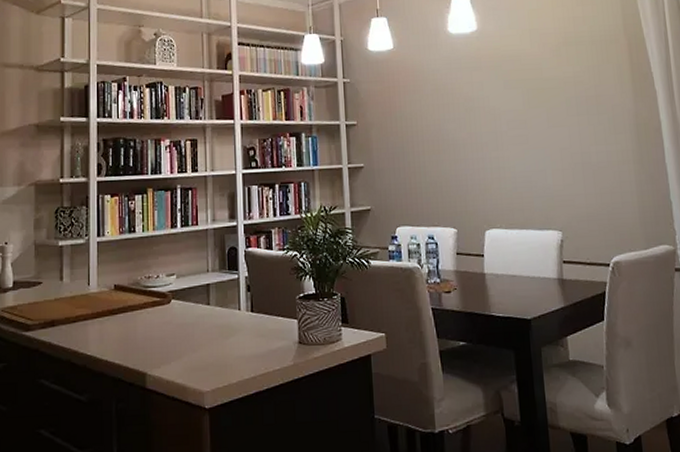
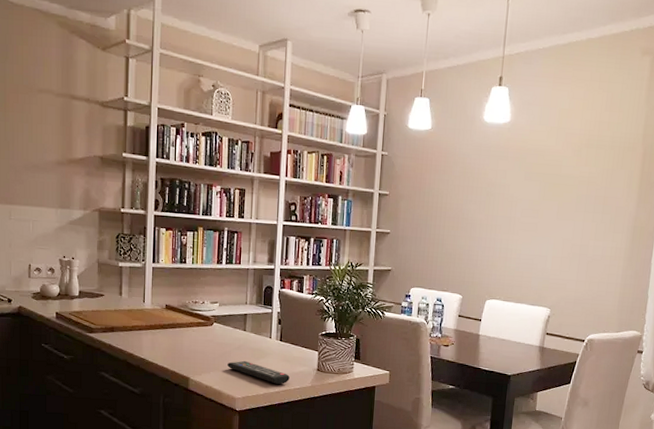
remote control: none [191,342,267,367] -> present [227,360,290,384]

